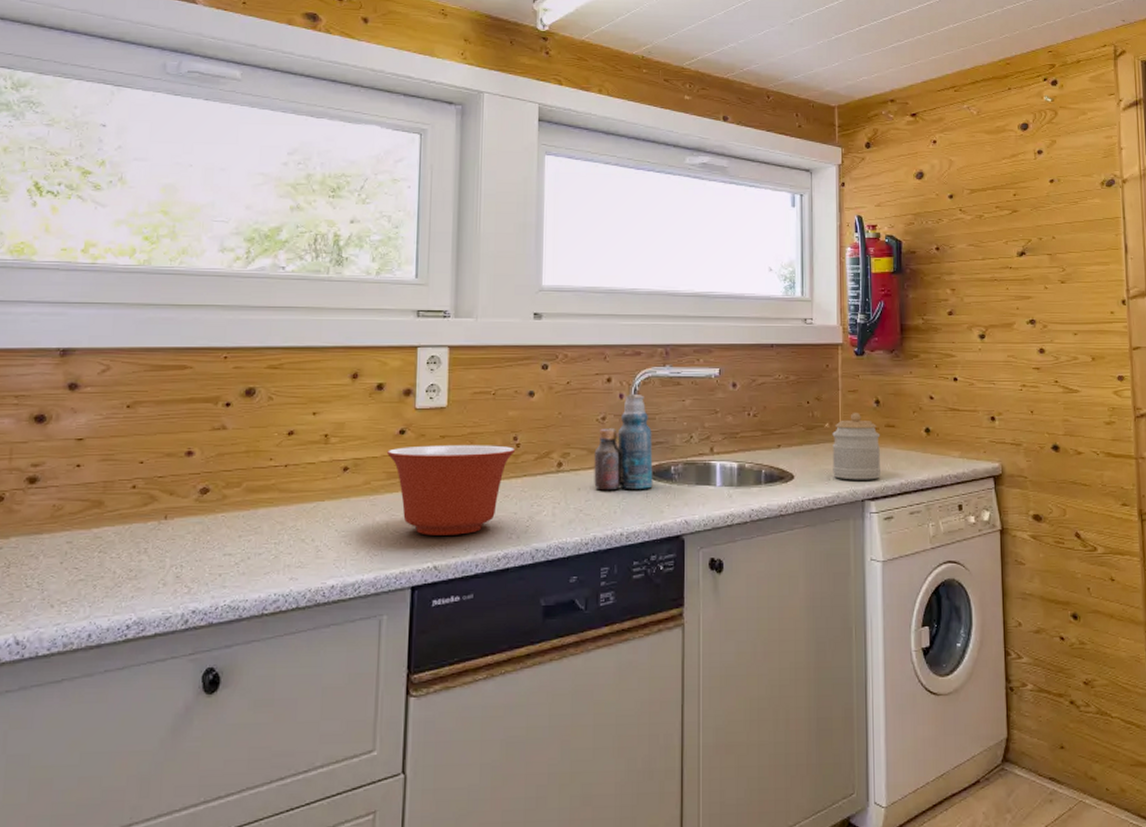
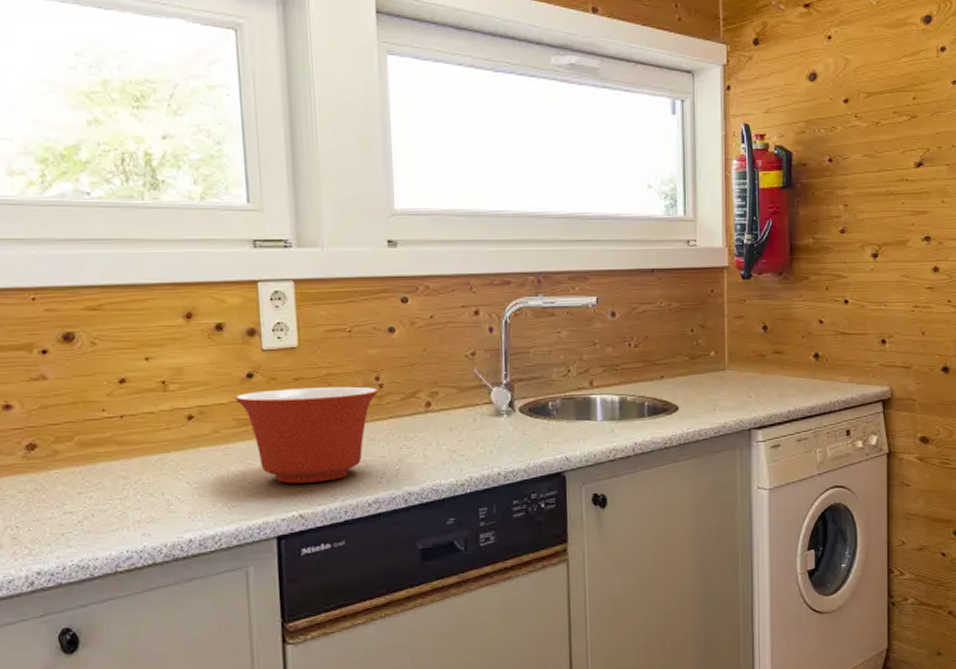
bottle: present [594,395,653,491] -> none [465,327,530,430]
jar: present [832,413,881,480] -> none [718,340,769,410]

